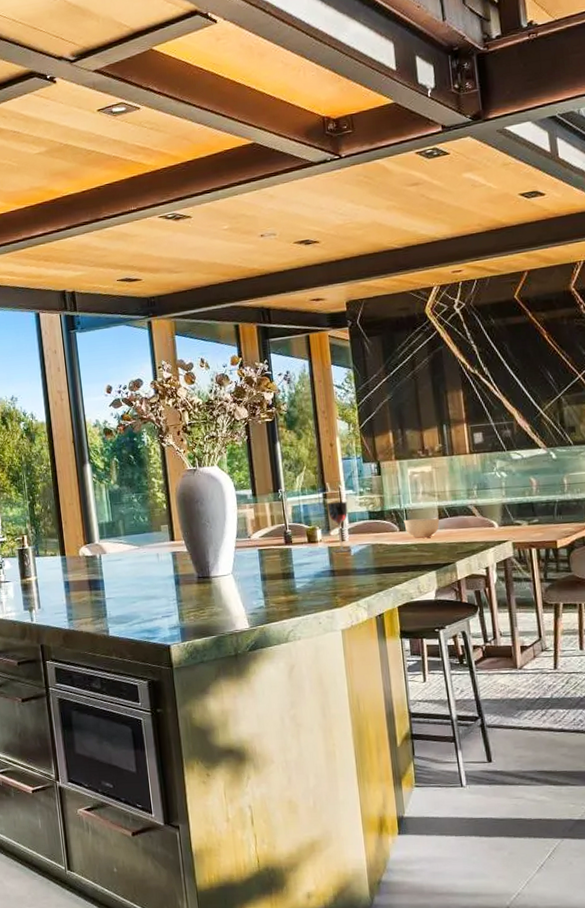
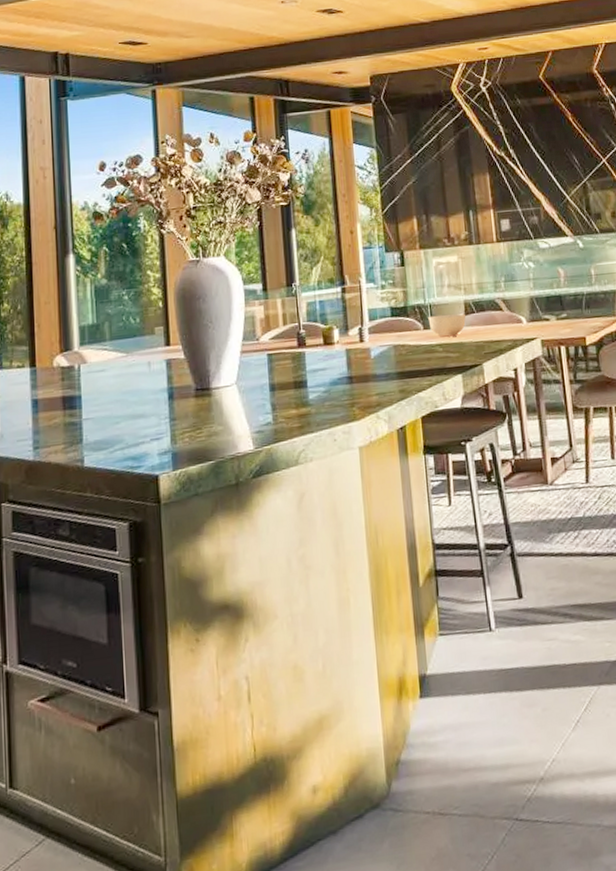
wineglass: present [327,501,351,553] -> none [346,296,371,356]

